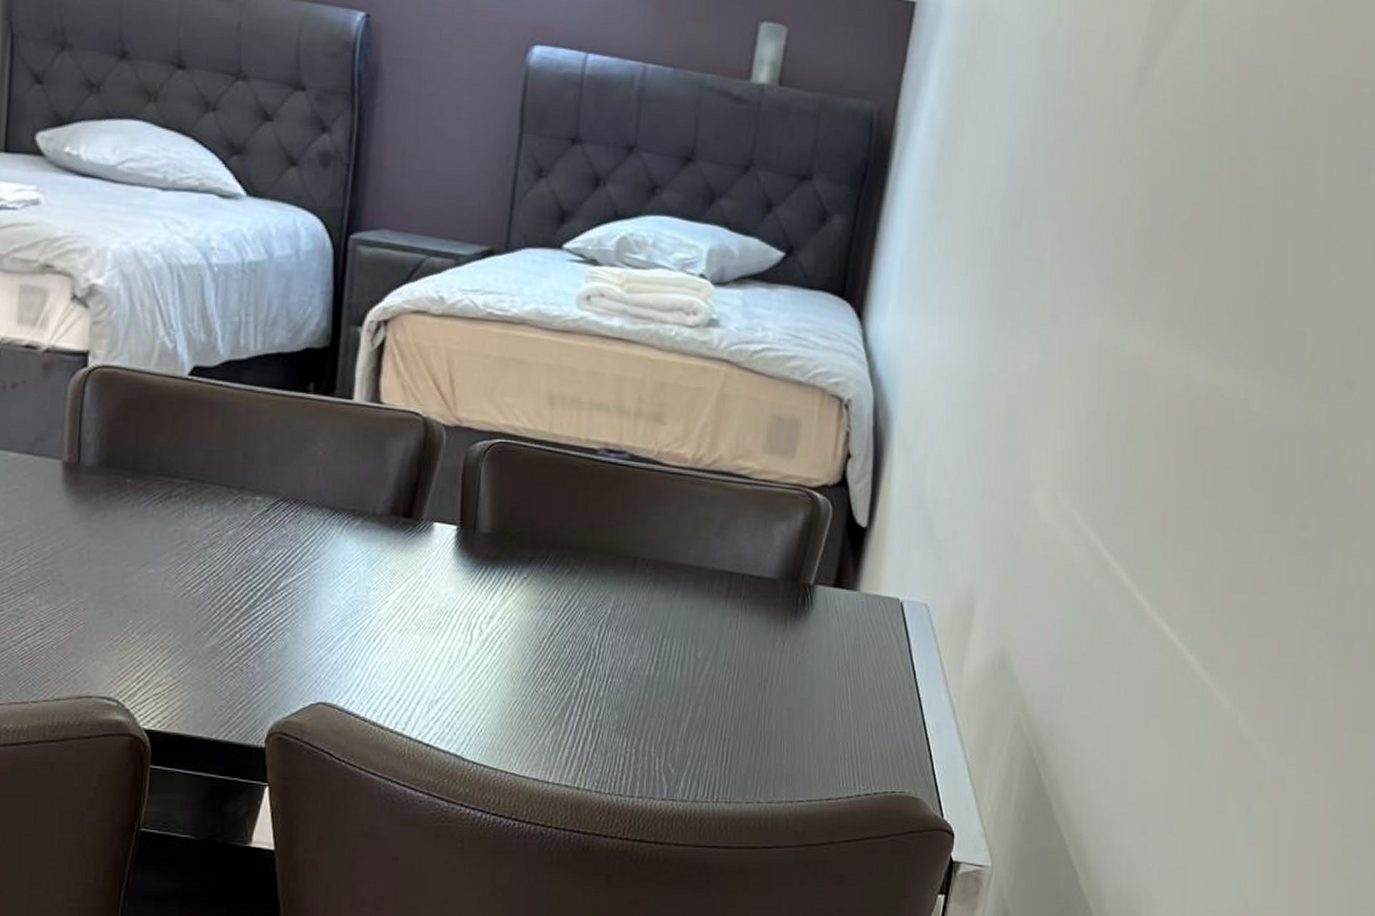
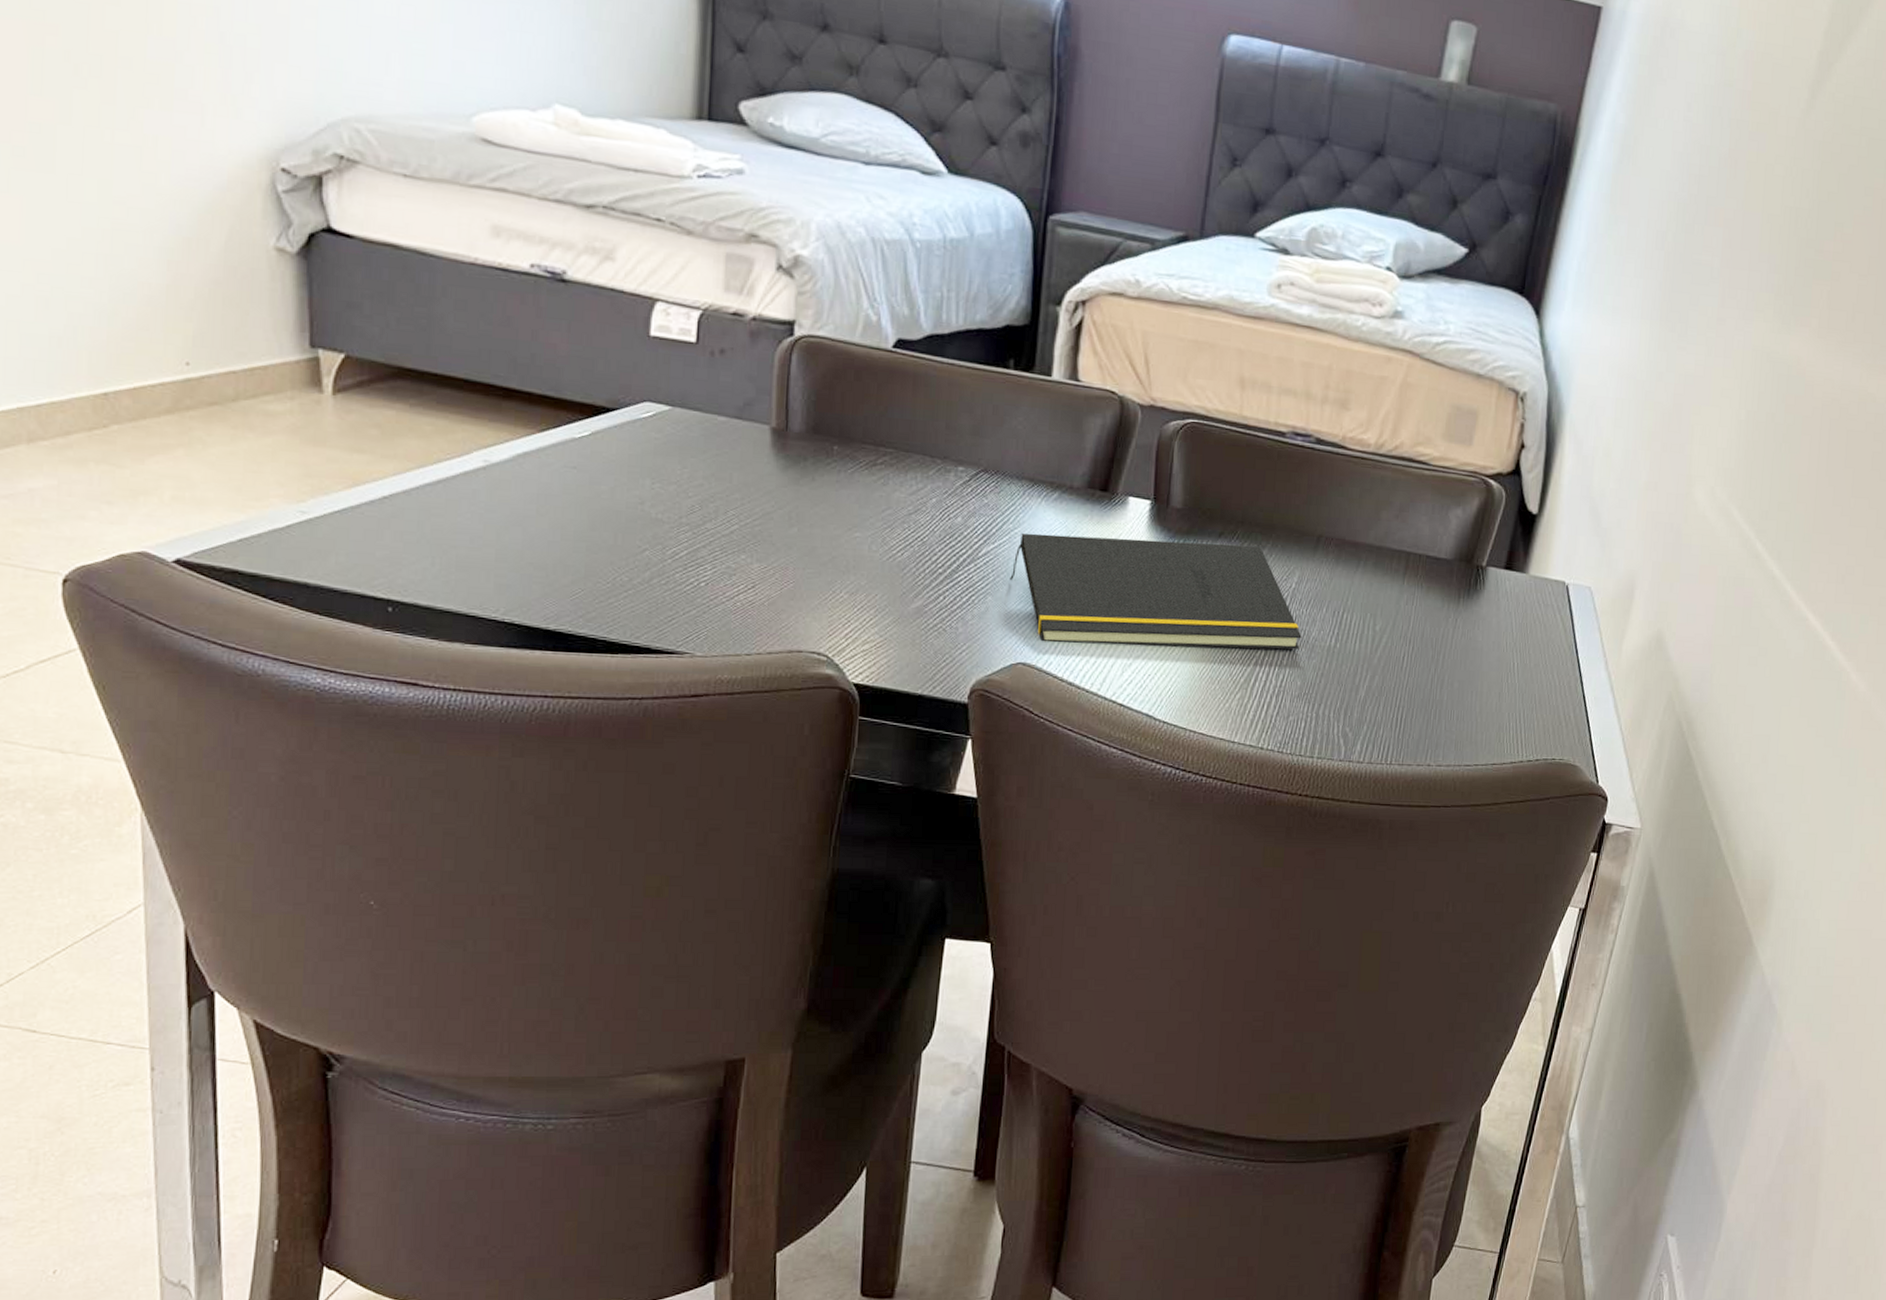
notepad: none [310,564,619,681] -> present [1010,532,1302,650]

